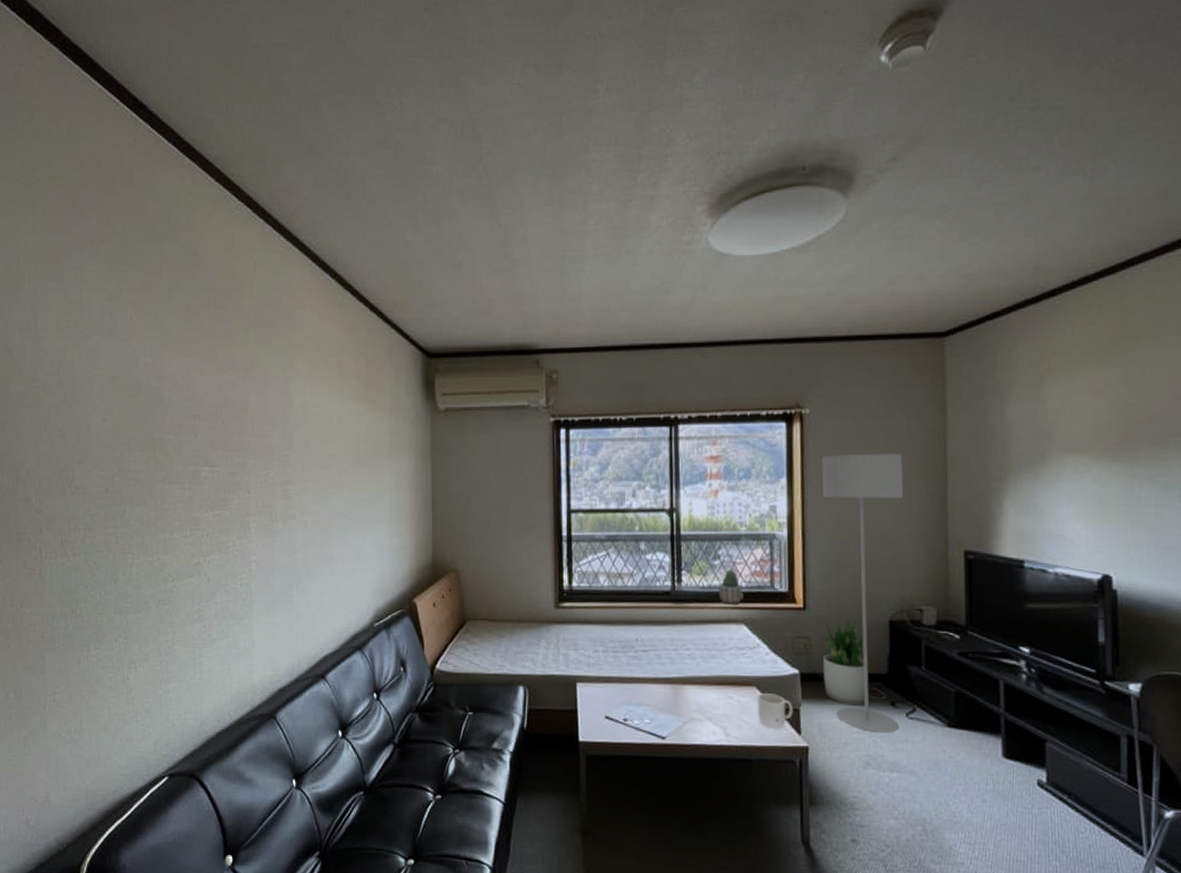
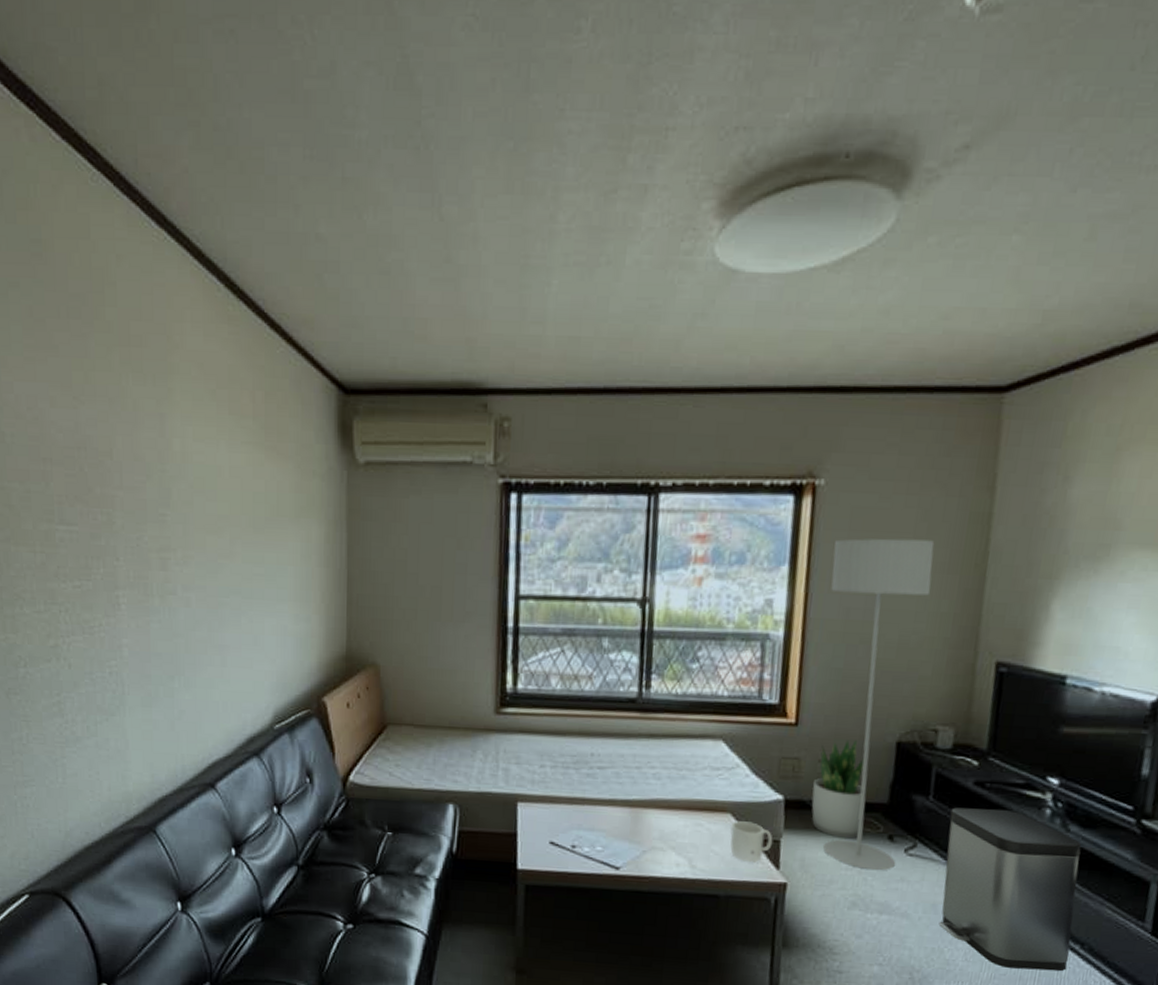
potted cactus: present [718,569,744,606] -> none [694,674,725,718]
pedal bin: none [941,675,1060,820] -> present [938,807,1082,971]

